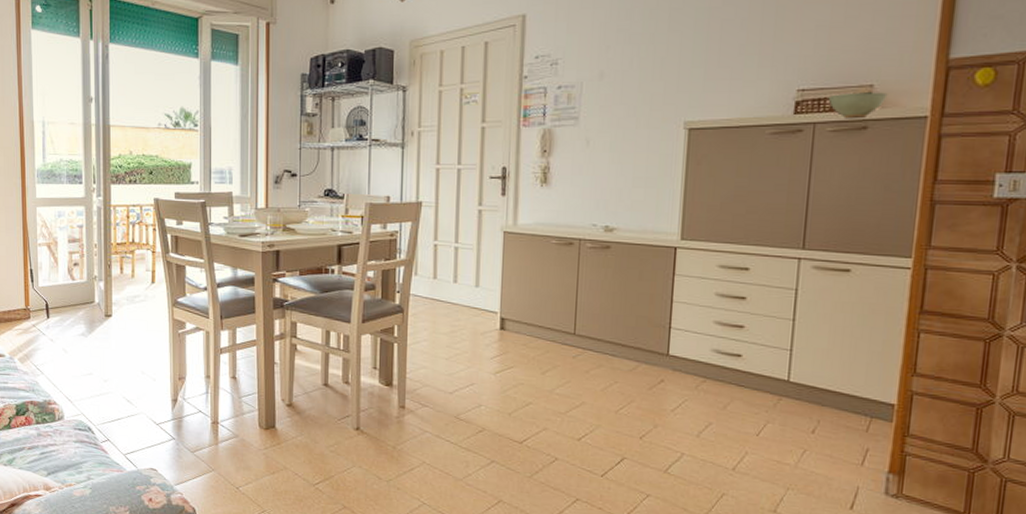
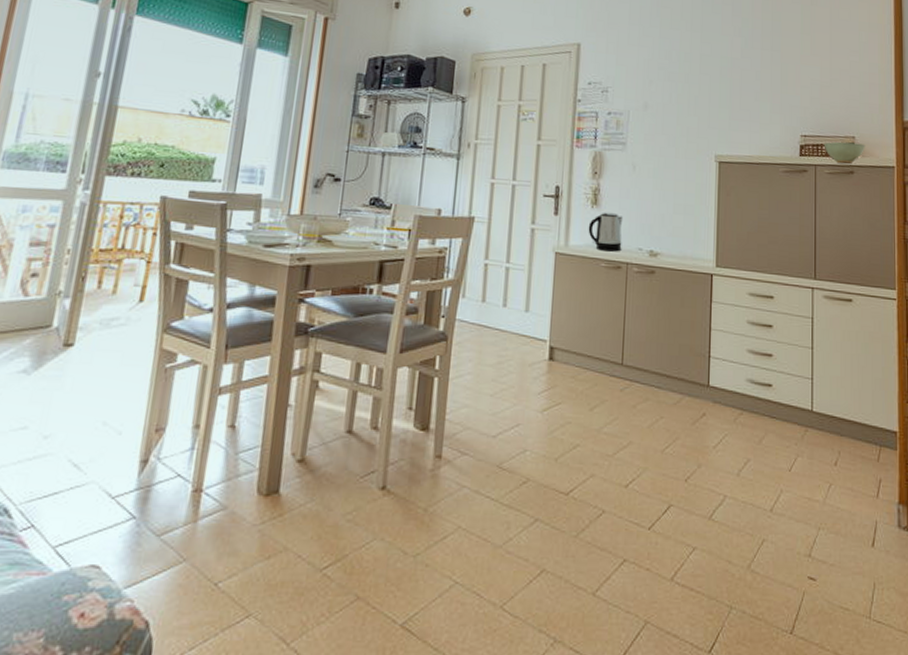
kettle: none [537,190,576,229] -> present [588,212,623,252]

